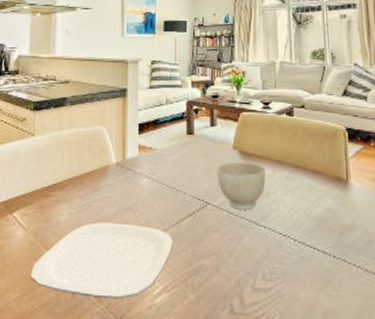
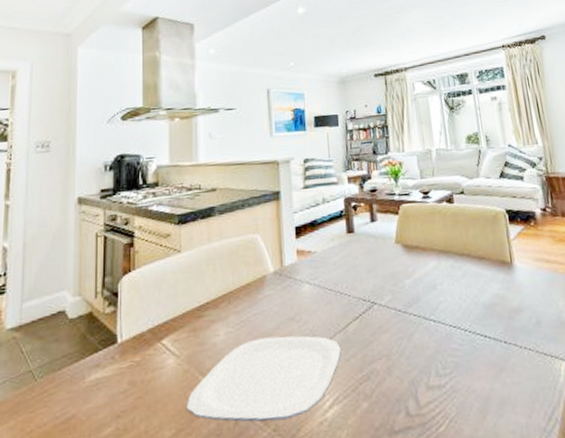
bowl: present [216,162,266,210] -> none [380,255,432,306]

